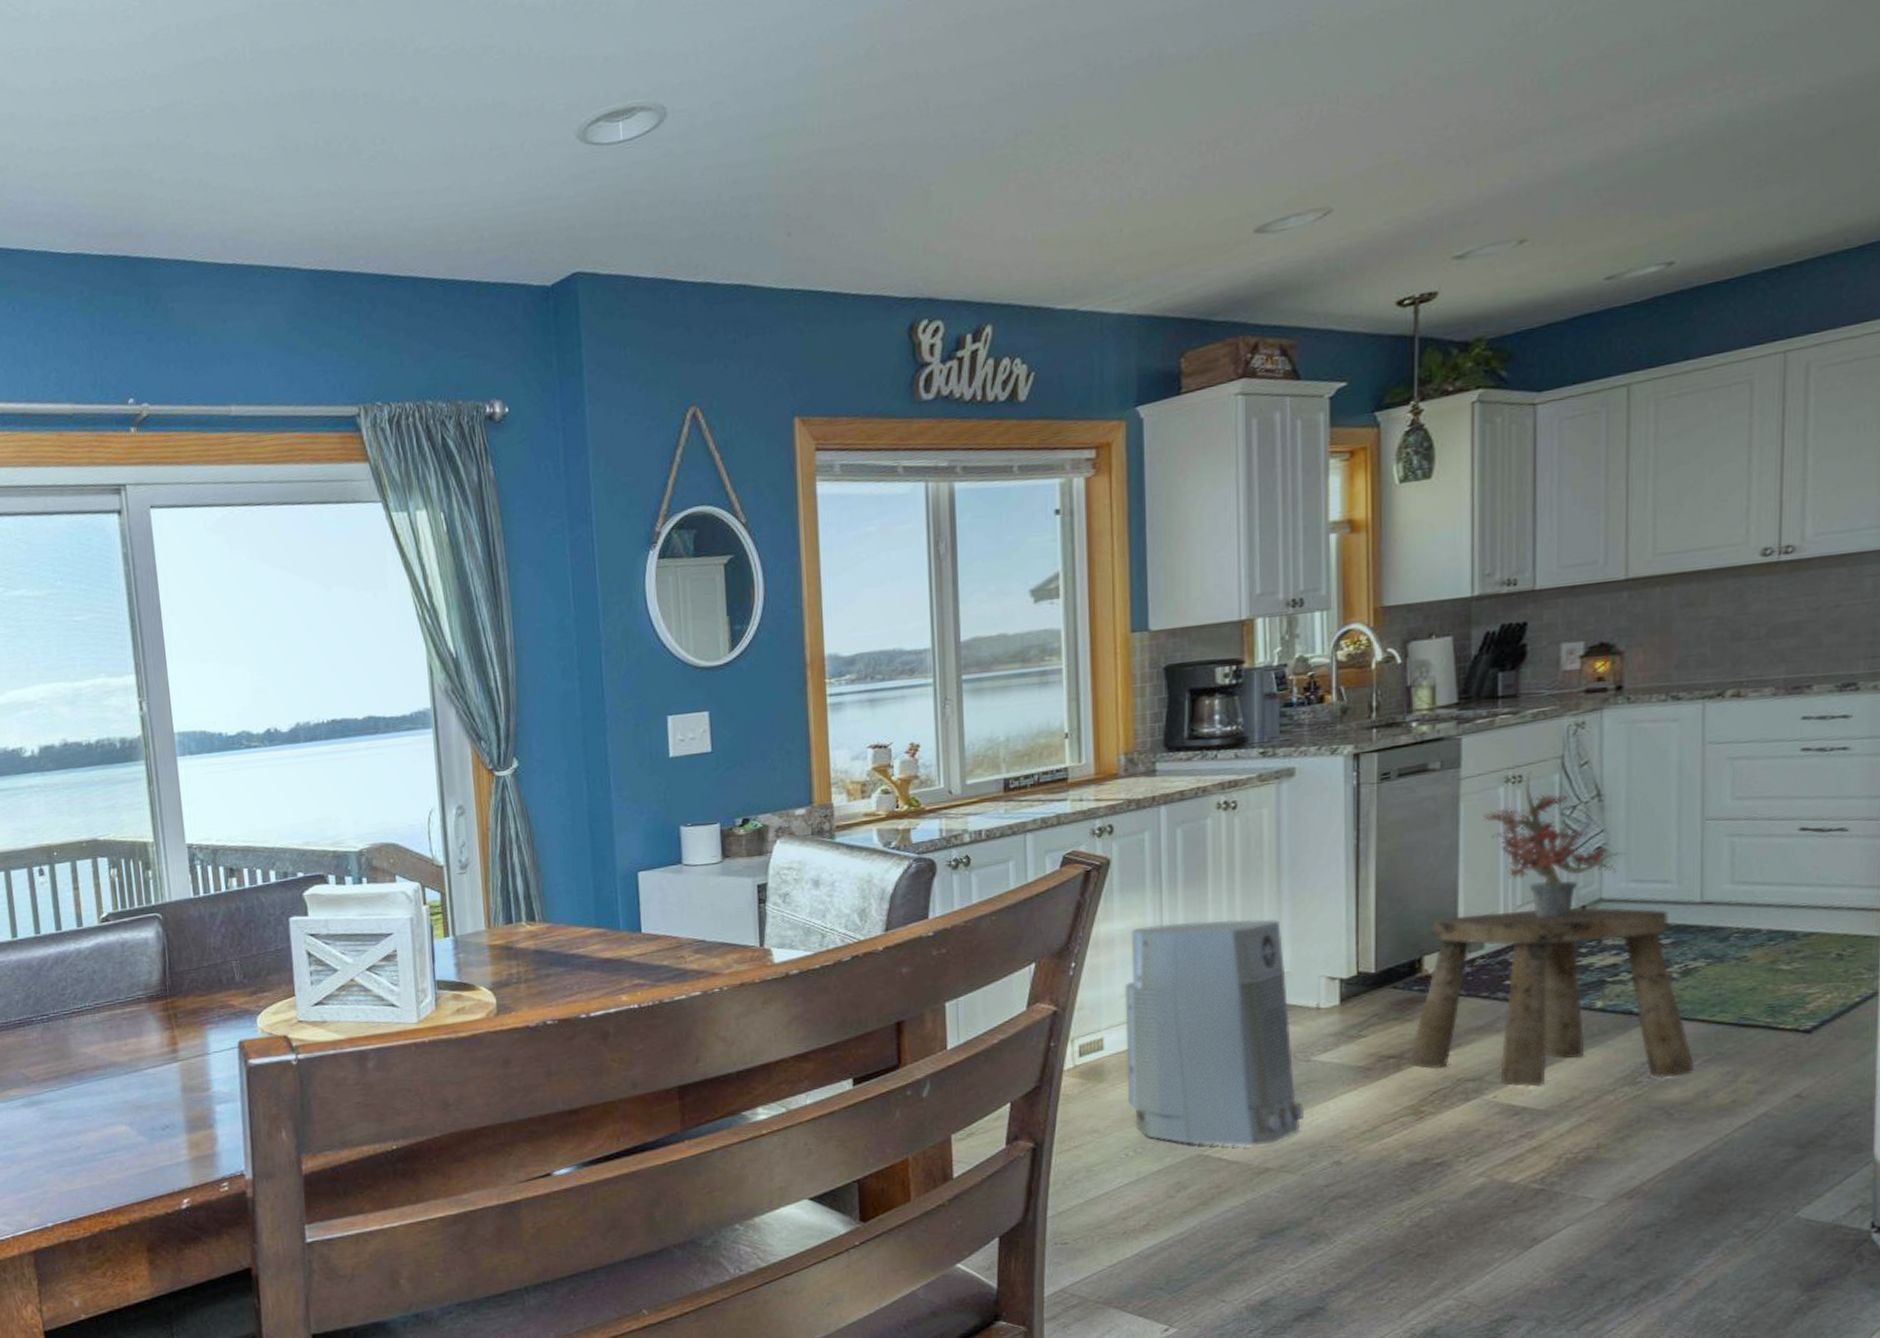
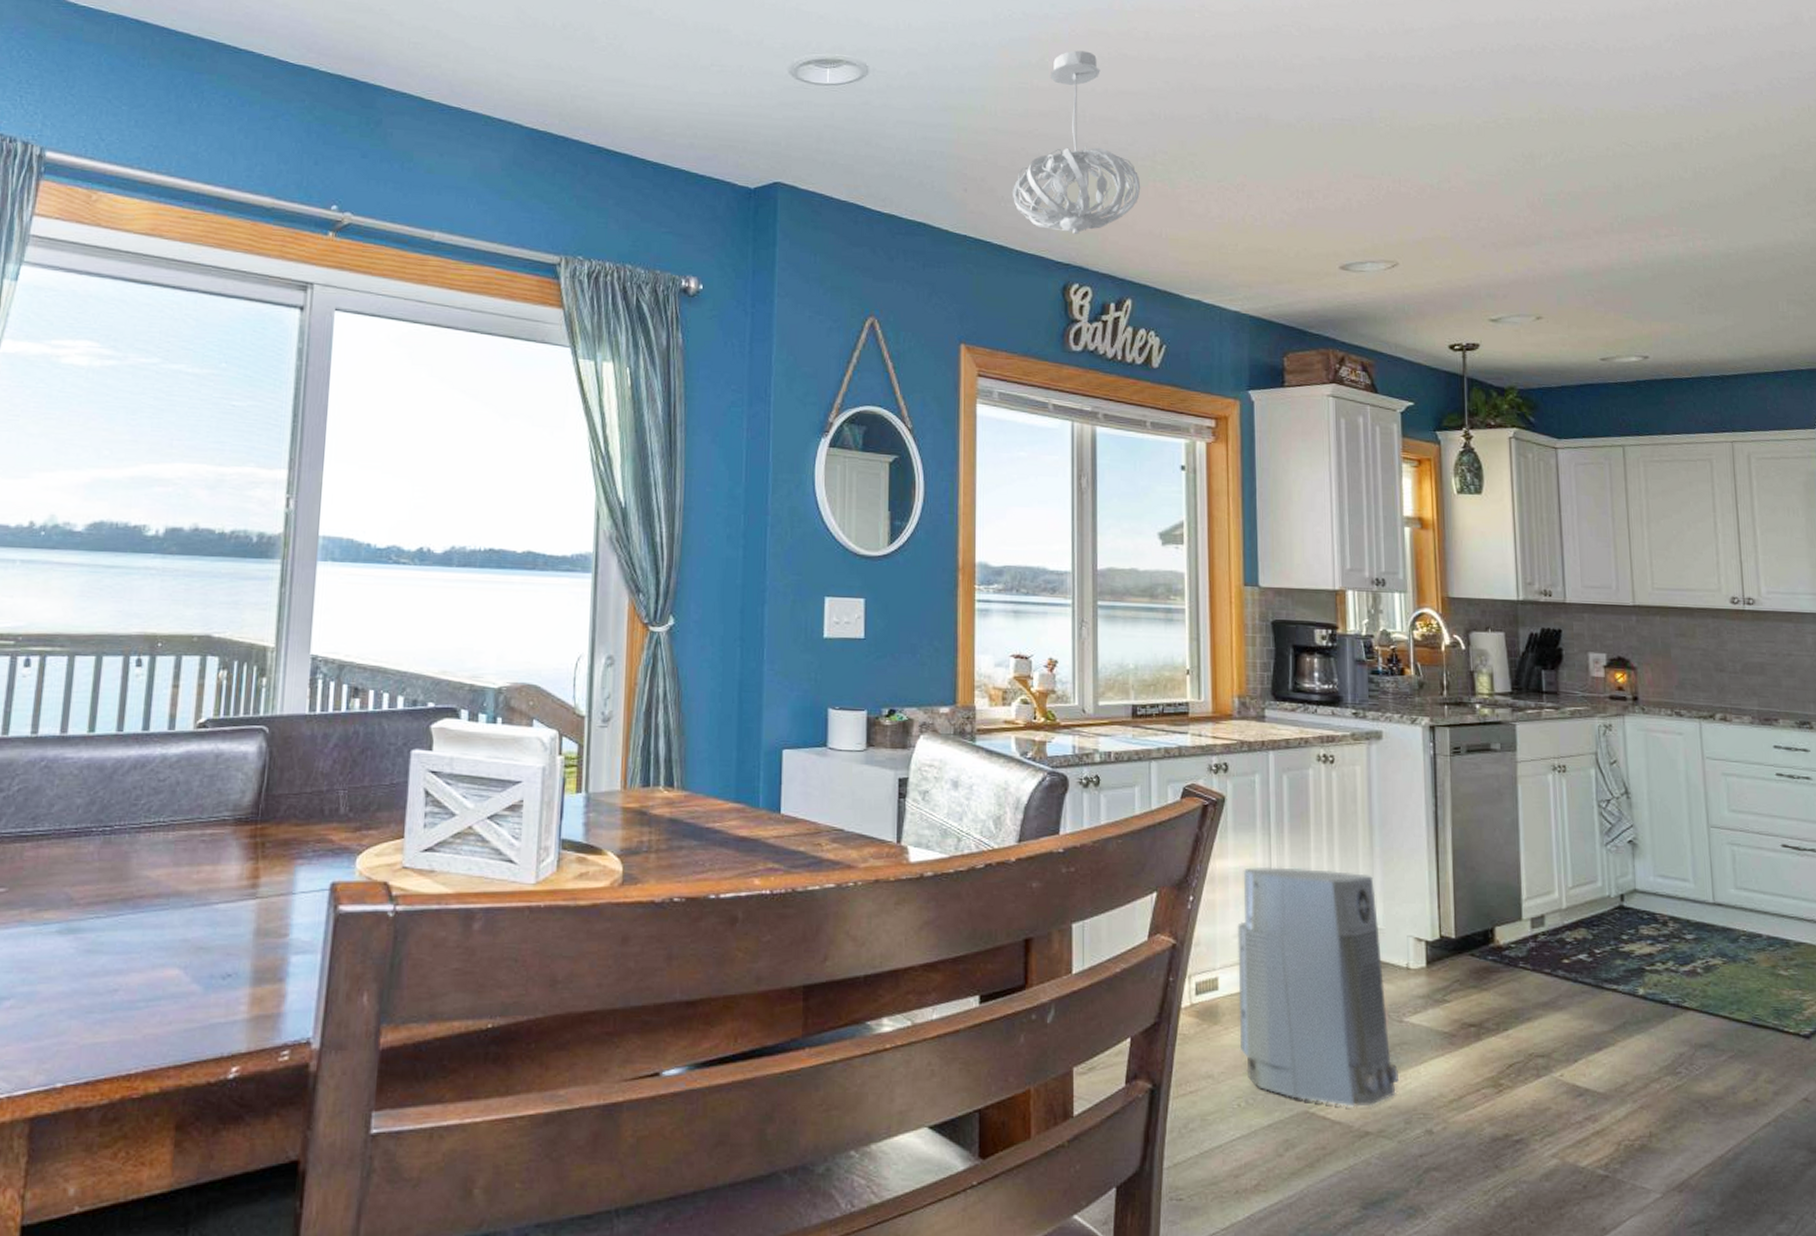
pendant light: none [843,22,1000,261] -> present [1012,50,1141,235]
stool: present [1409,907,1694,1087] -> none [1487,891,1722,1071]
potted plant: present [1482,772,1627,918] -> none [1536,763,1652,903]

